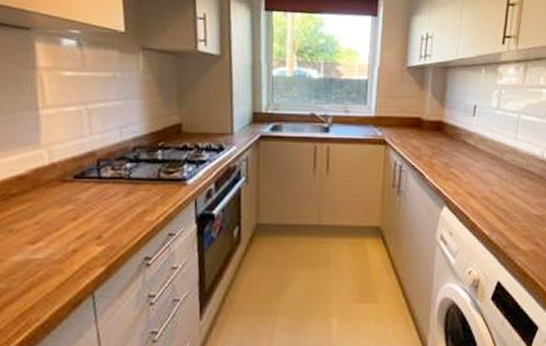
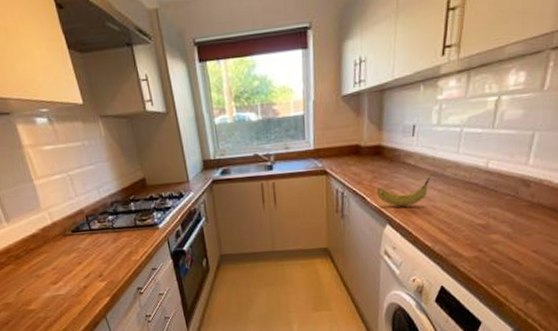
fruit: none [435,157,490,188] -> present [376,174,431,207]

